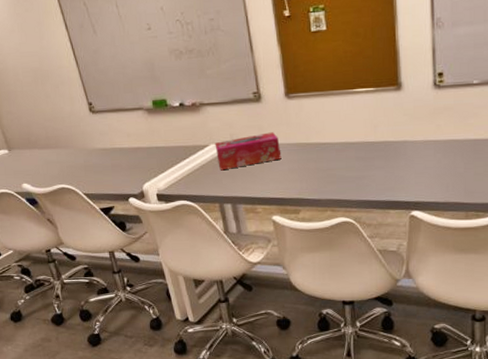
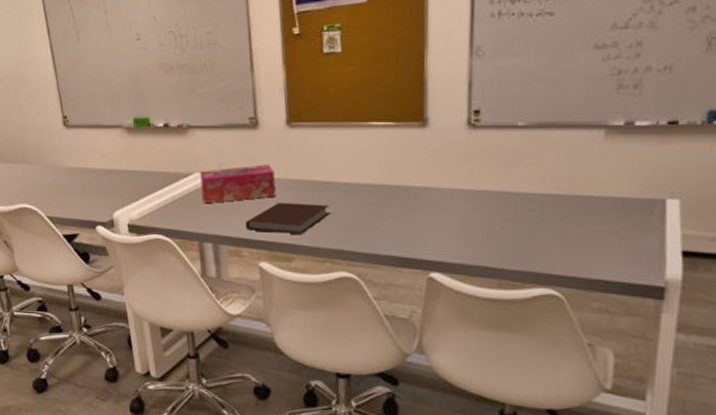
notebook: none [258,162,328,190] -> present [246,202,330,234]

